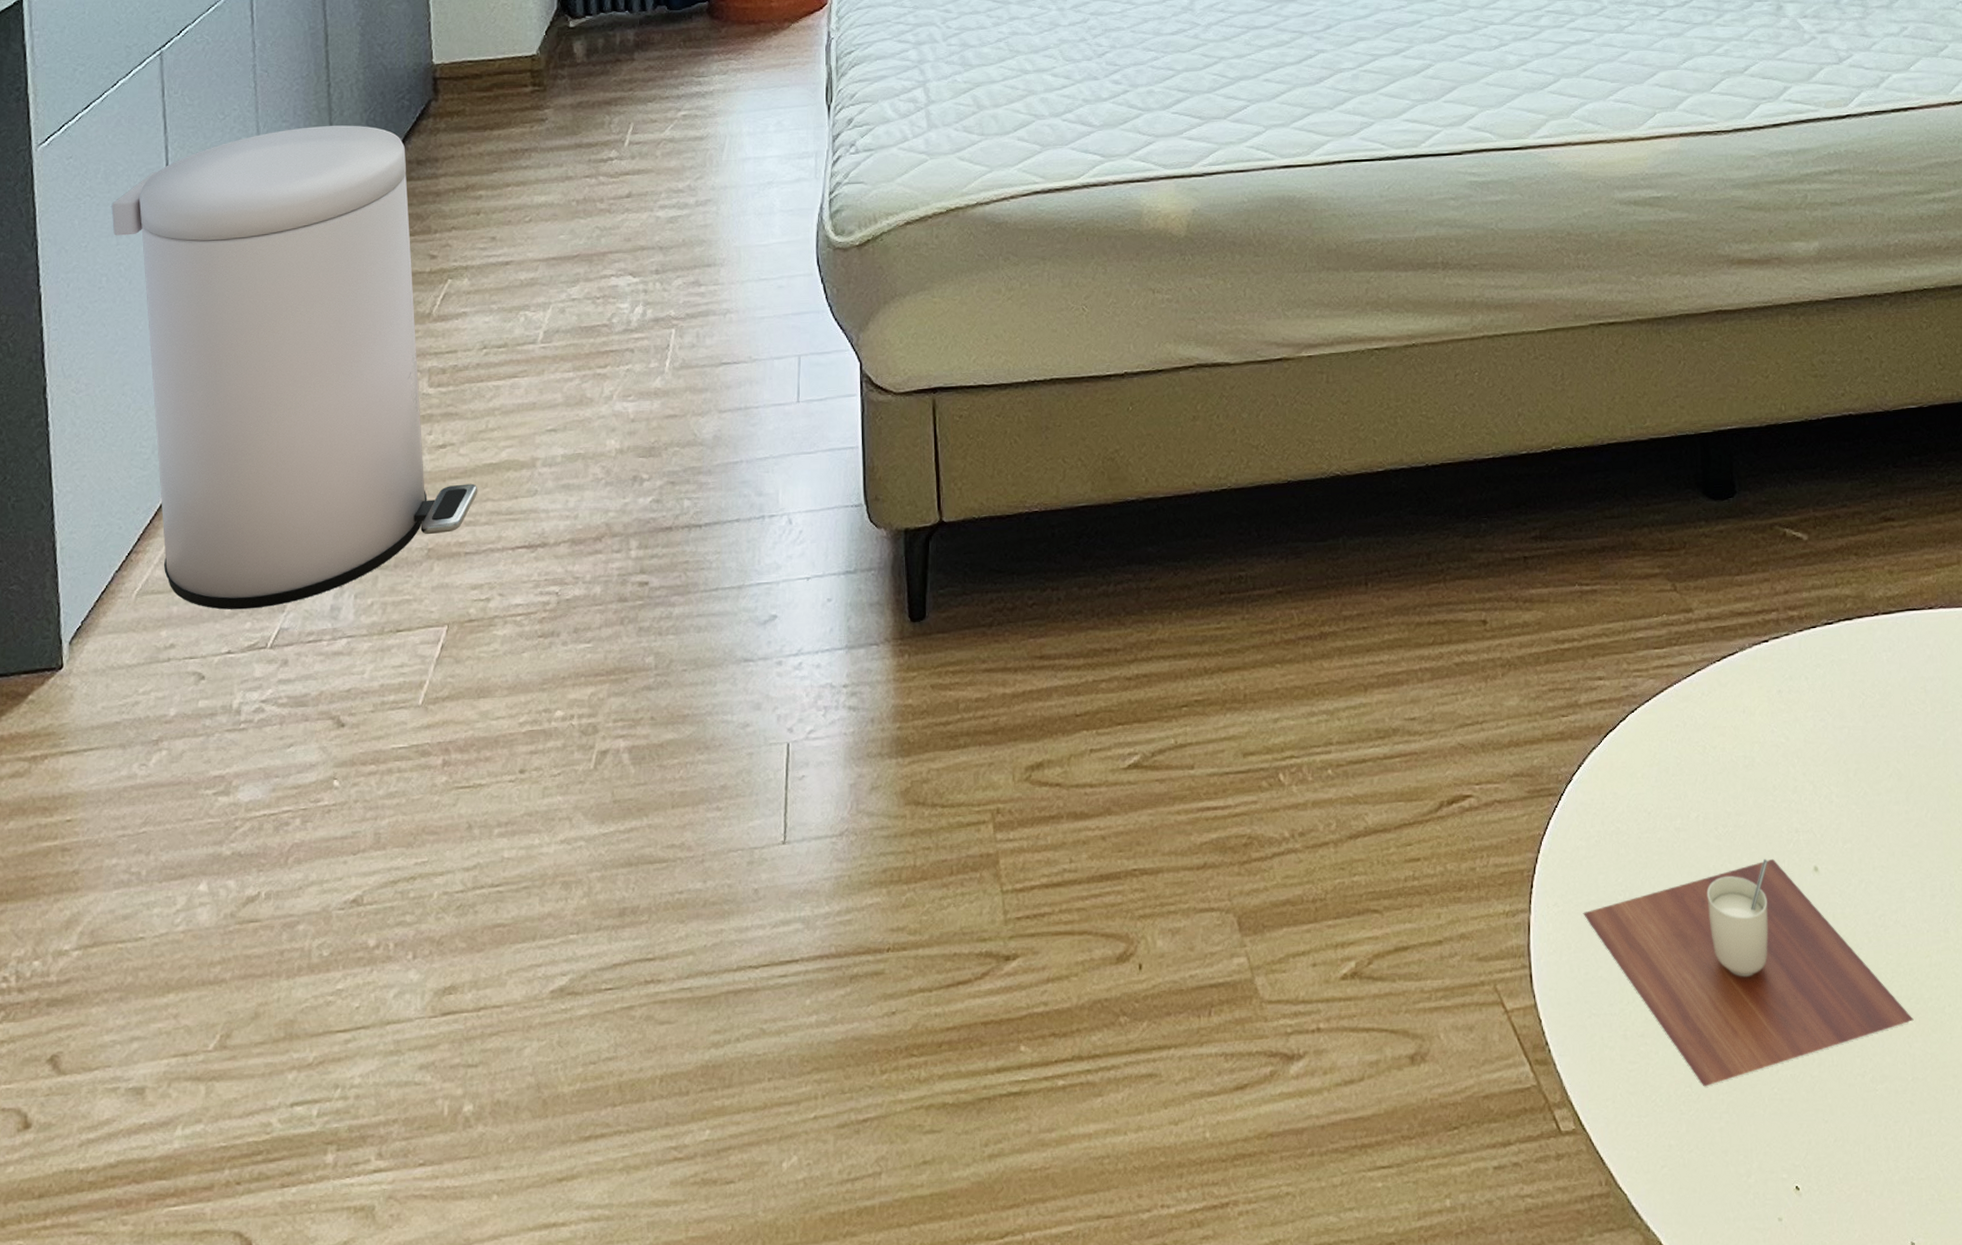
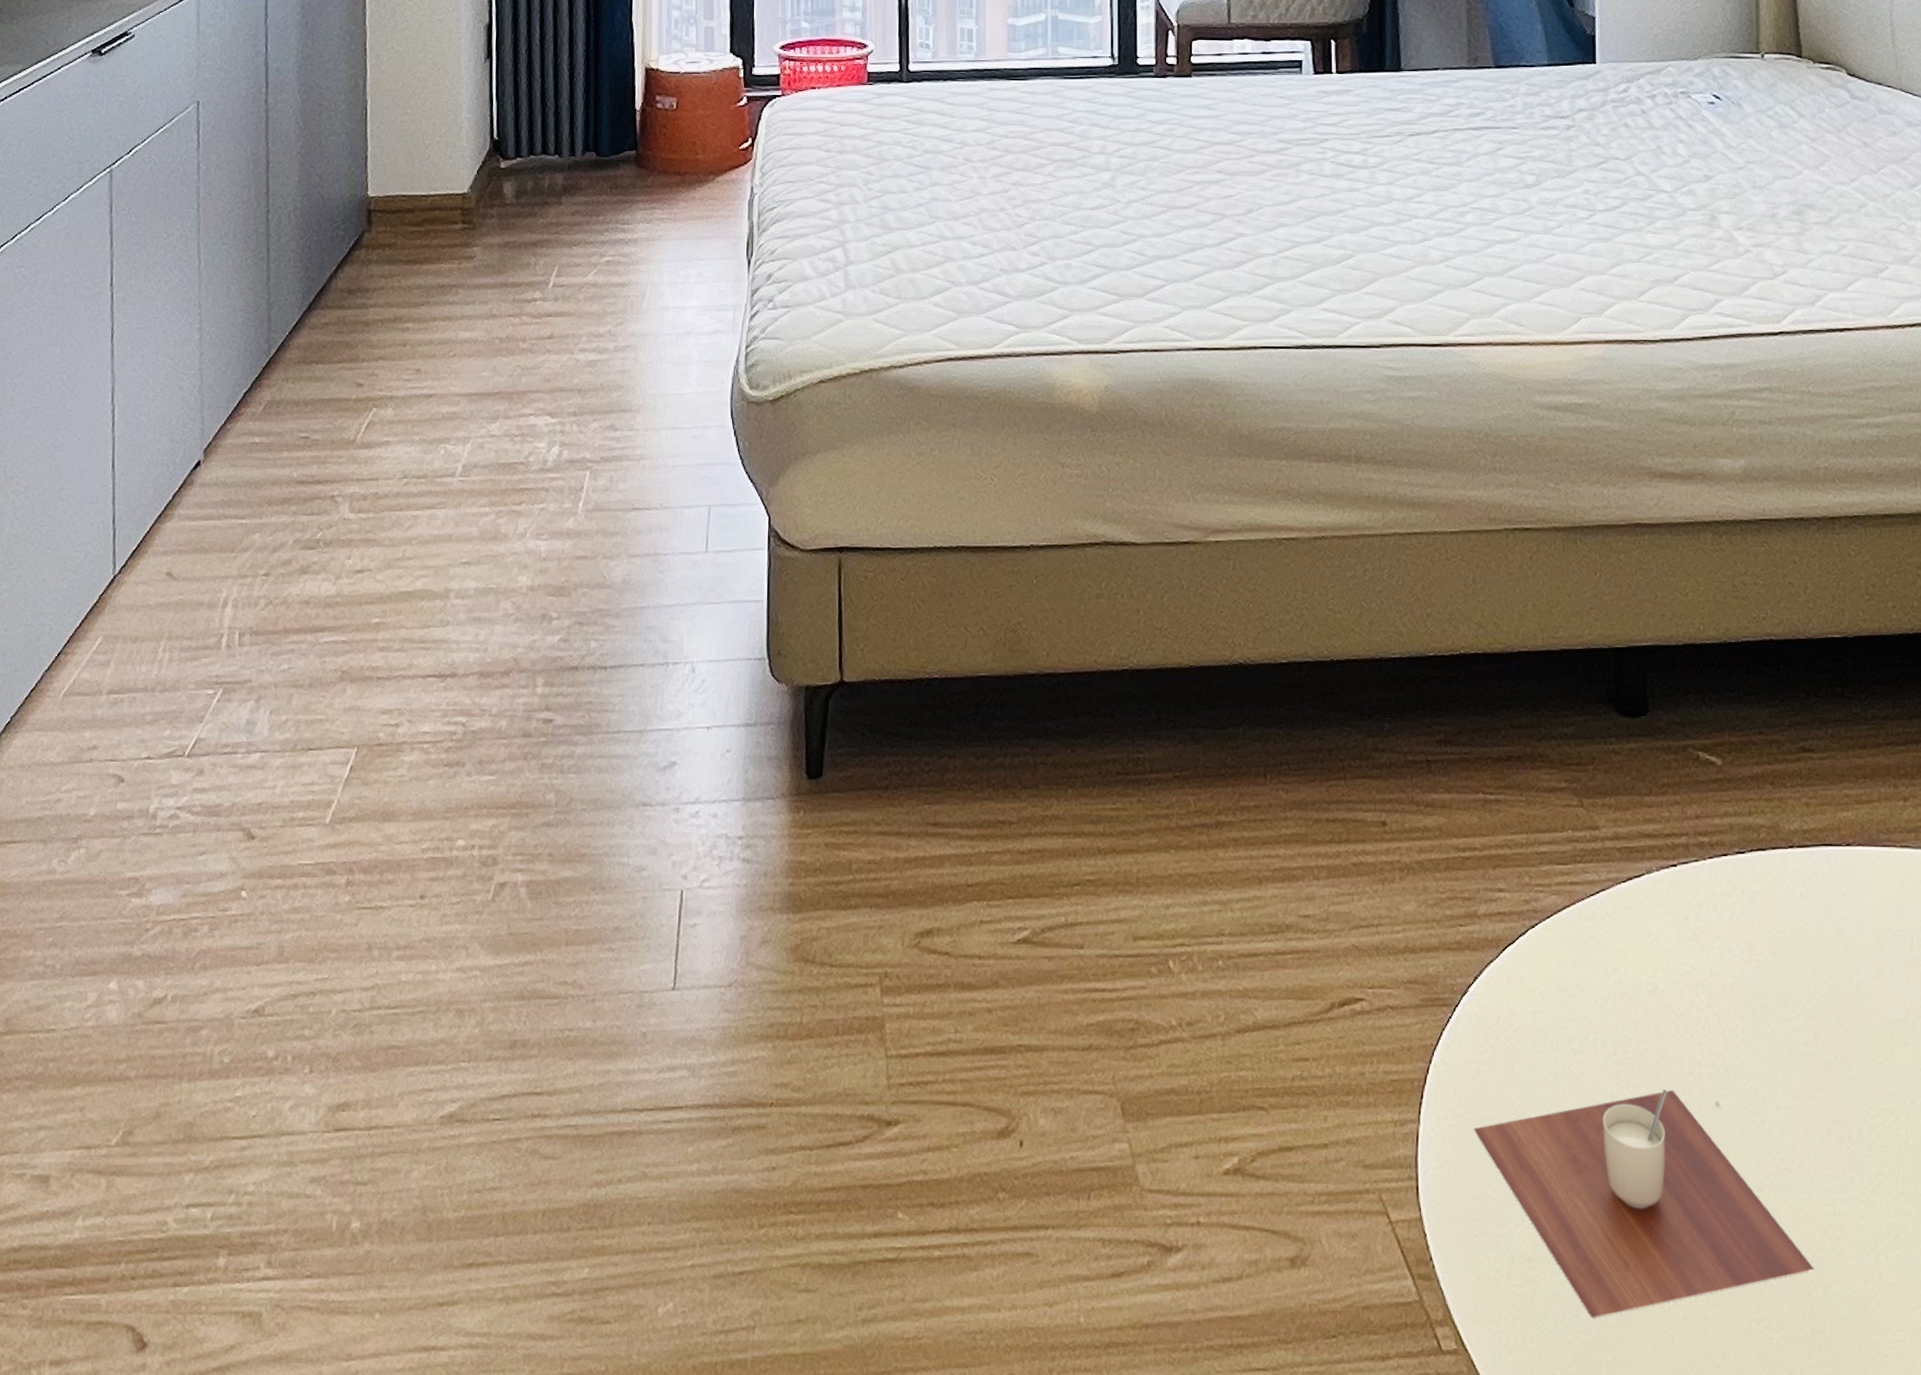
pedal bin: present [111,125,478,610] -> none [57,250,393,717]

